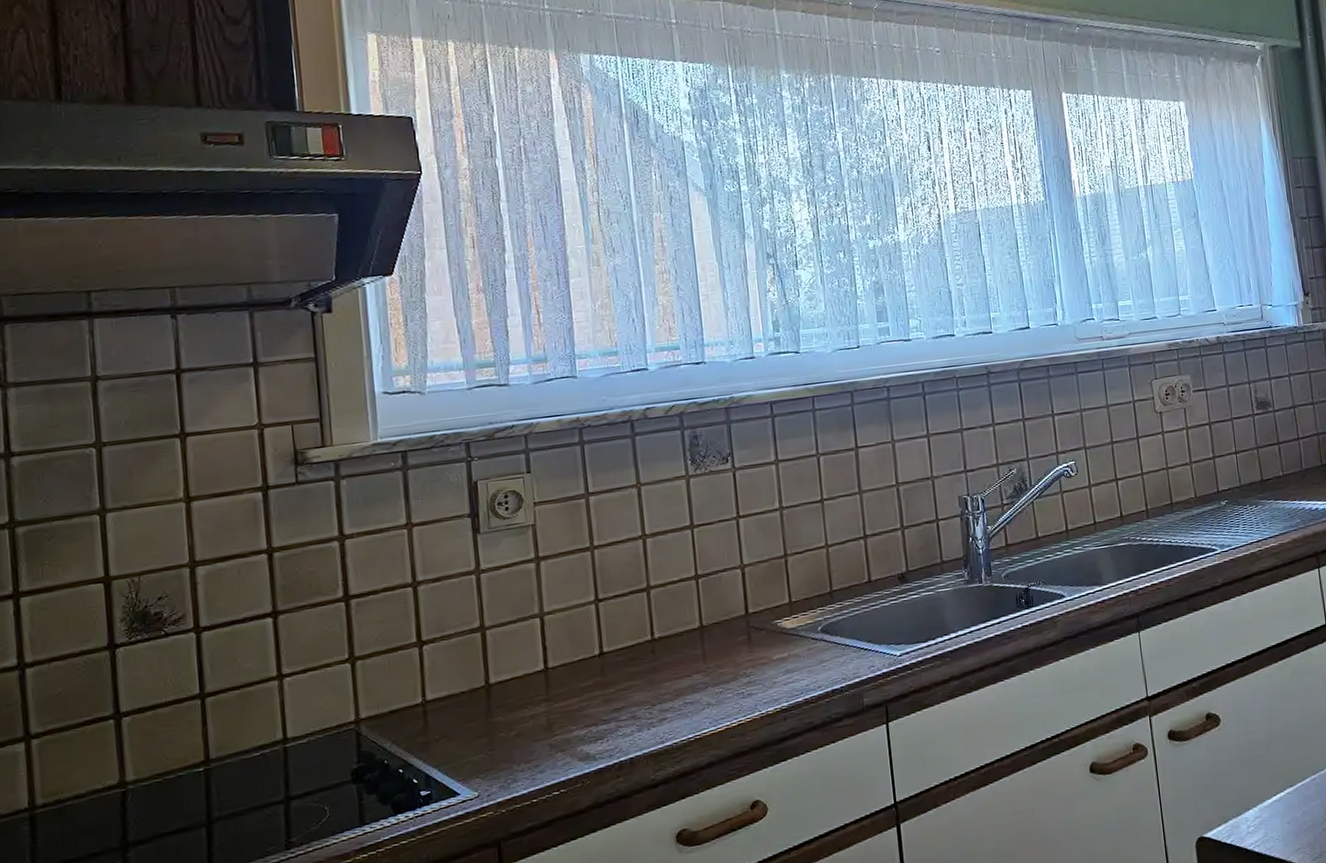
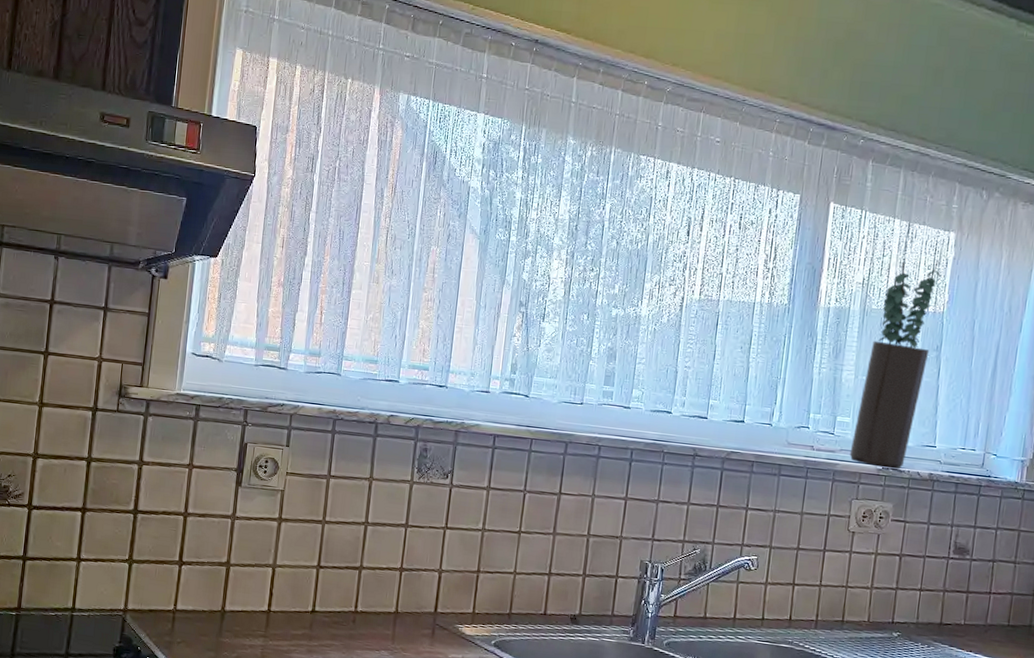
vase: none [1134,130,1192,343] -> present [849,259,941,470]

